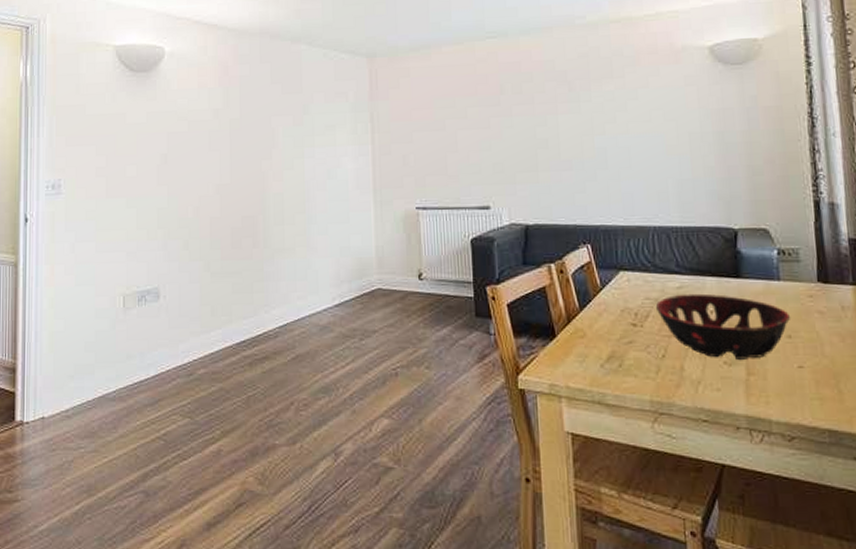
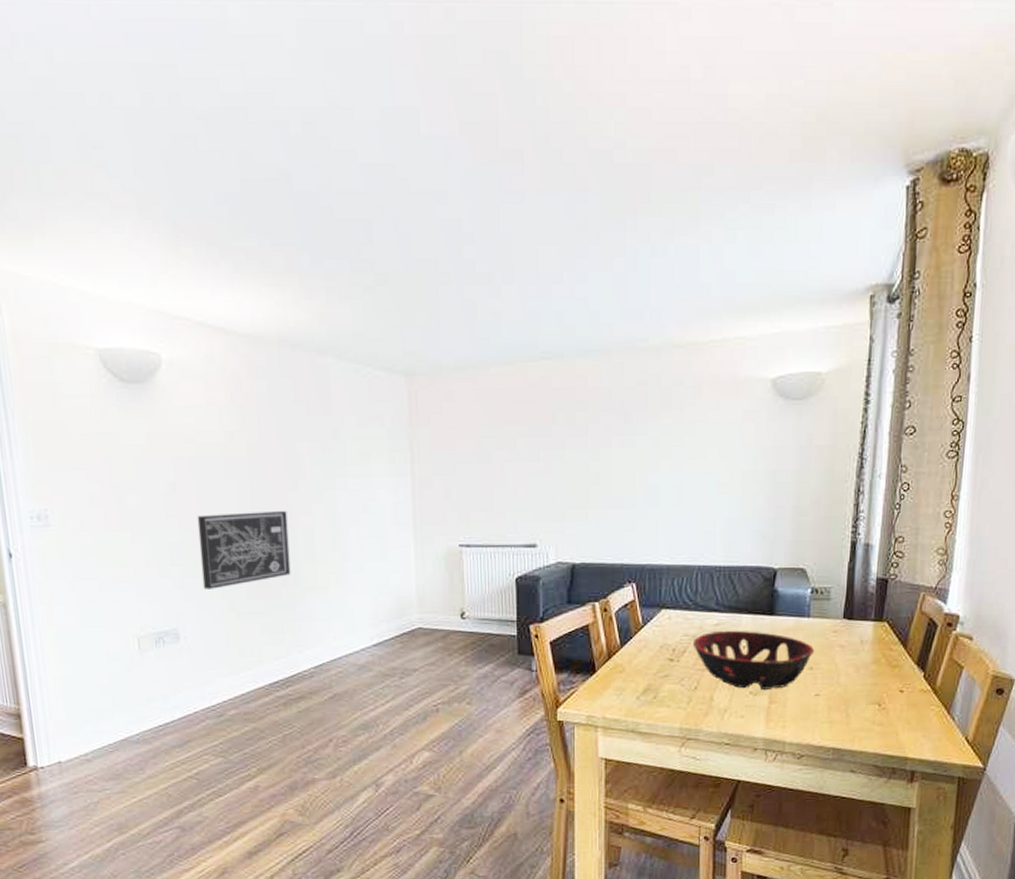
wall art: none [183,178,262,251] -> present [197,511,291,589]

